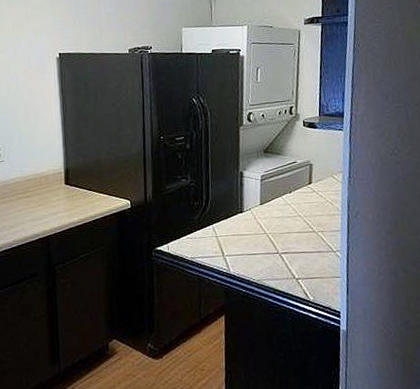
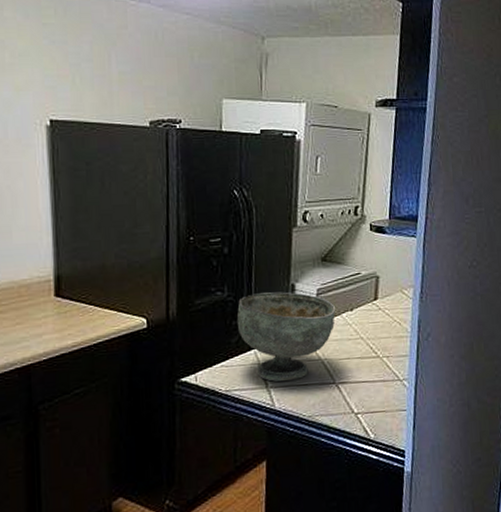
decorative bowl: none [198,178,277,252] -> present [237,292,336,382]

